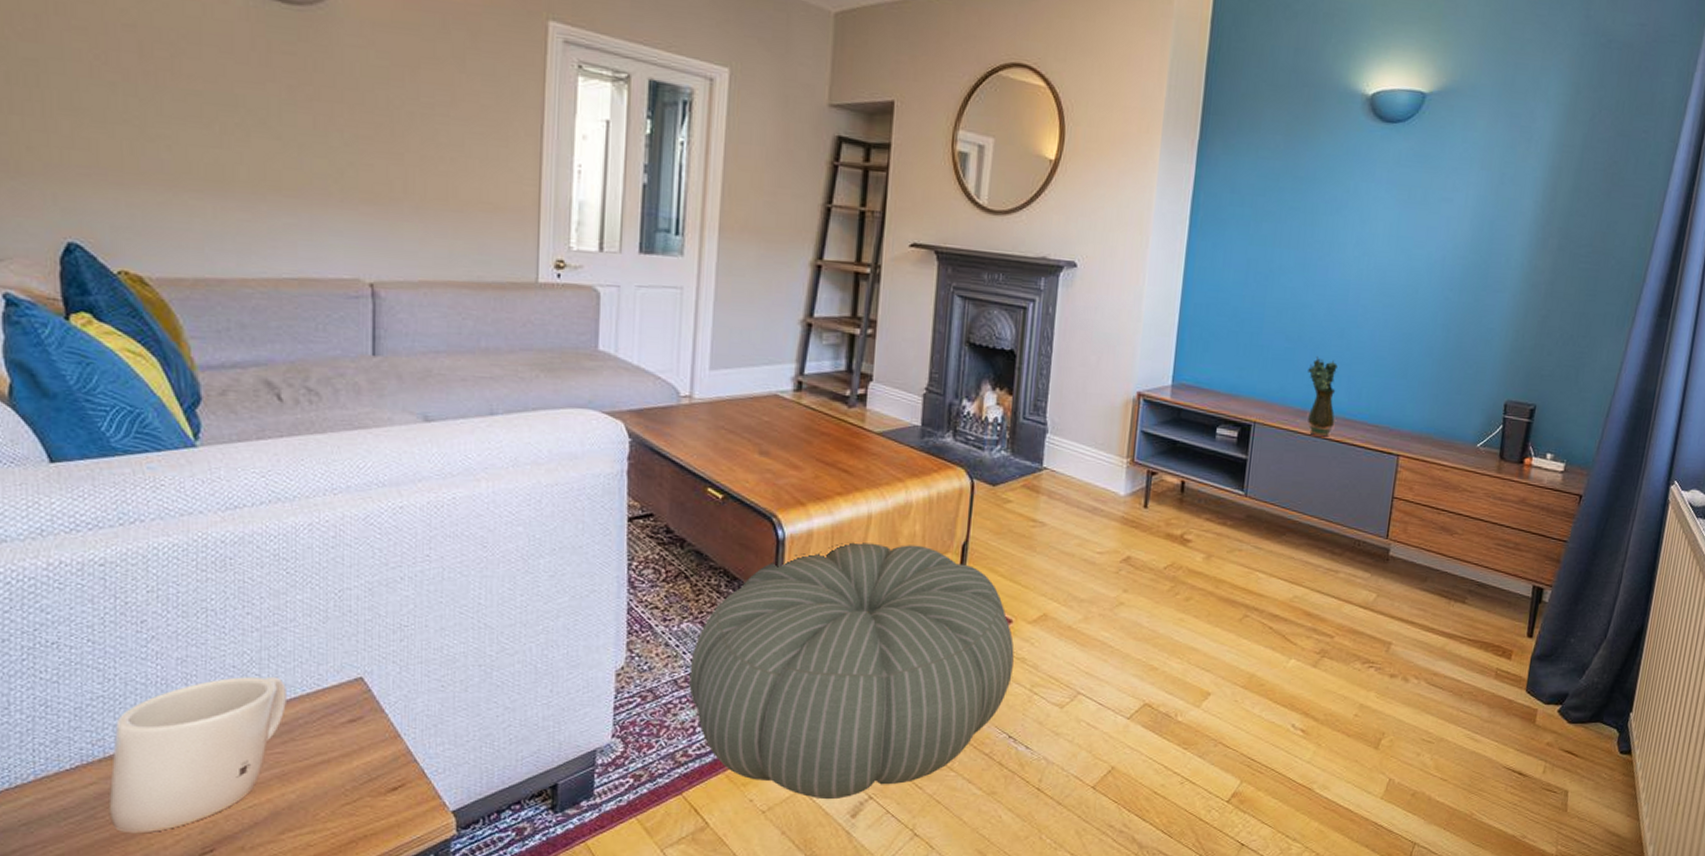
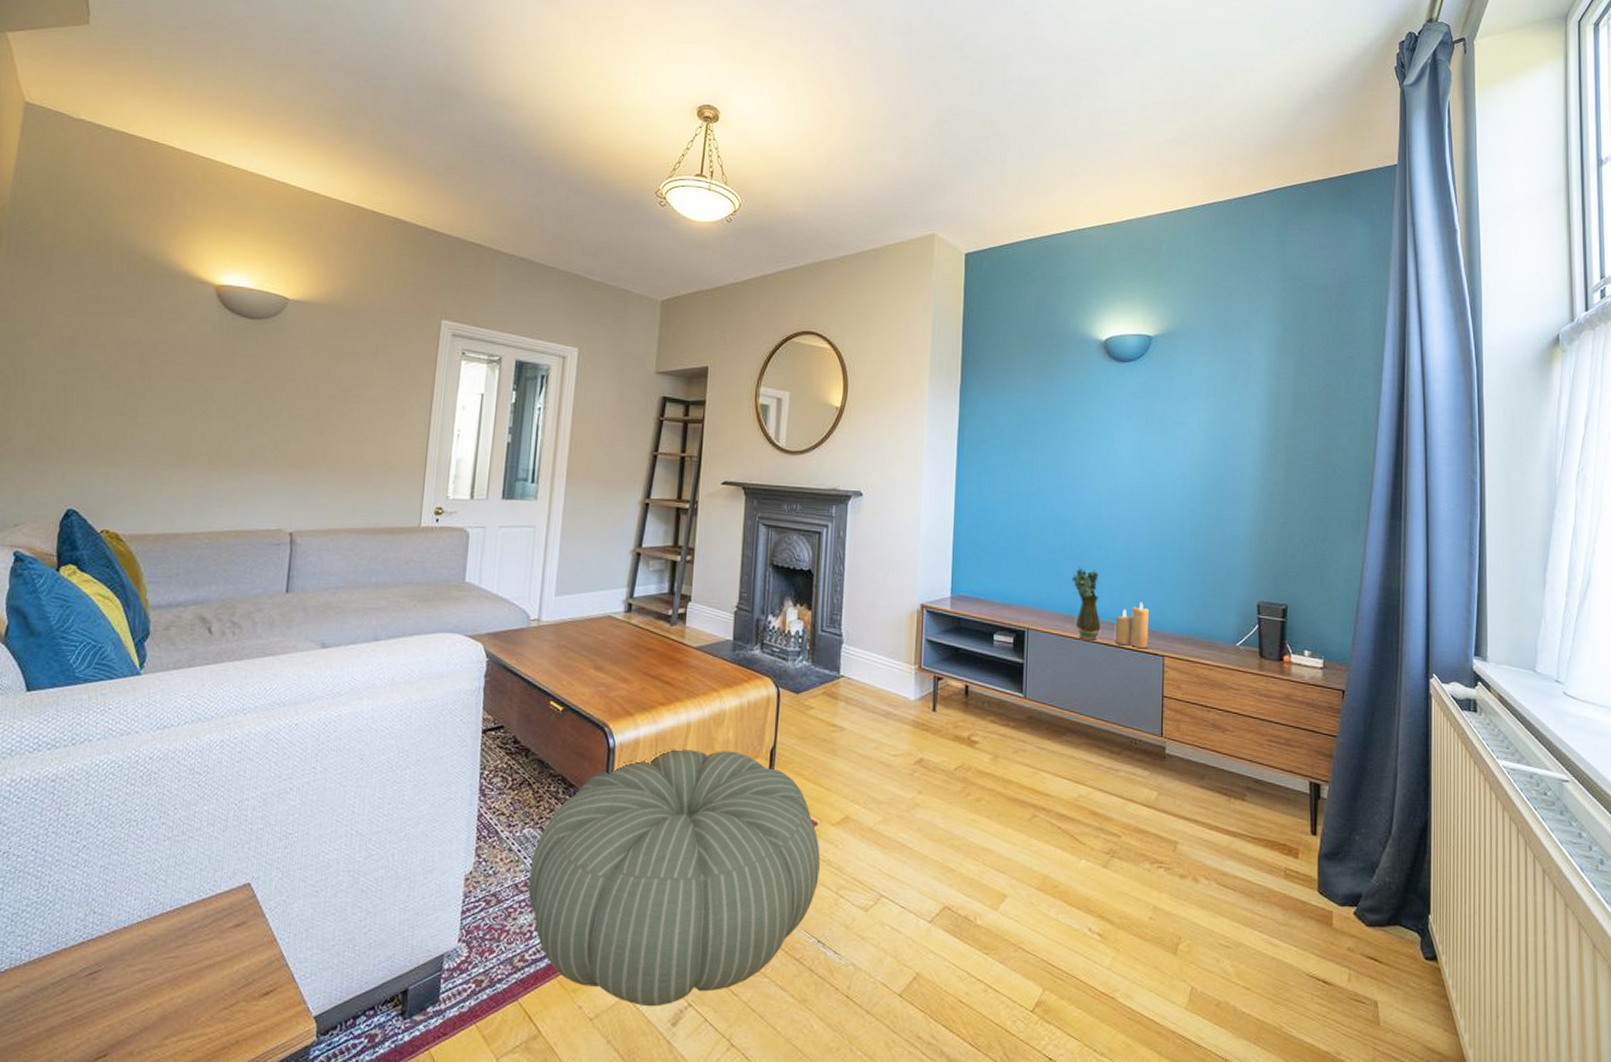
mug: present [108,676,288,834] -> none [24,882,187,1037]
candle: none [1348,397,1388,448] -> present [1115,602,1149,649]

